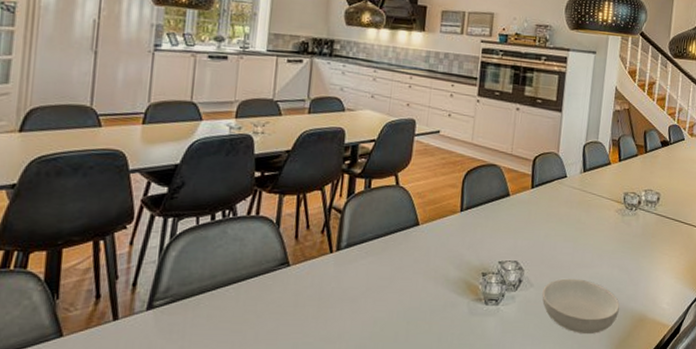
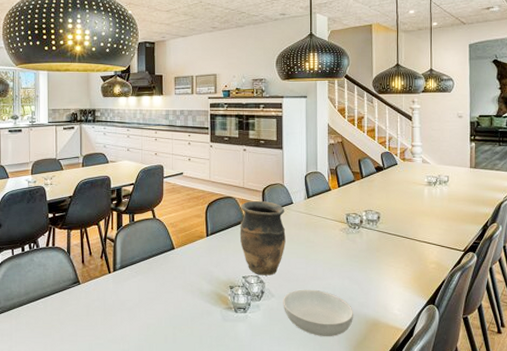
vase: none [500,171,557,261] -> present [239,200,286,276]

